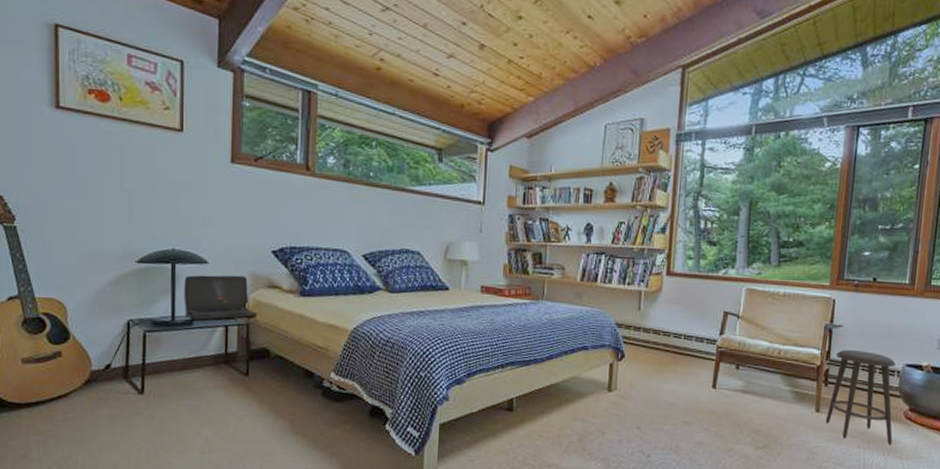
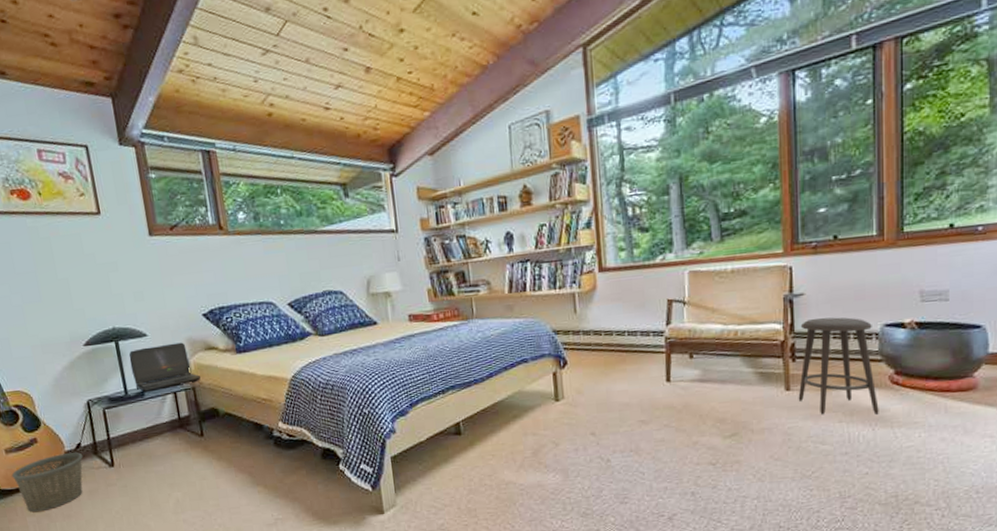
basket: none [24,372,111,432] -> present [11,452,83,513]

